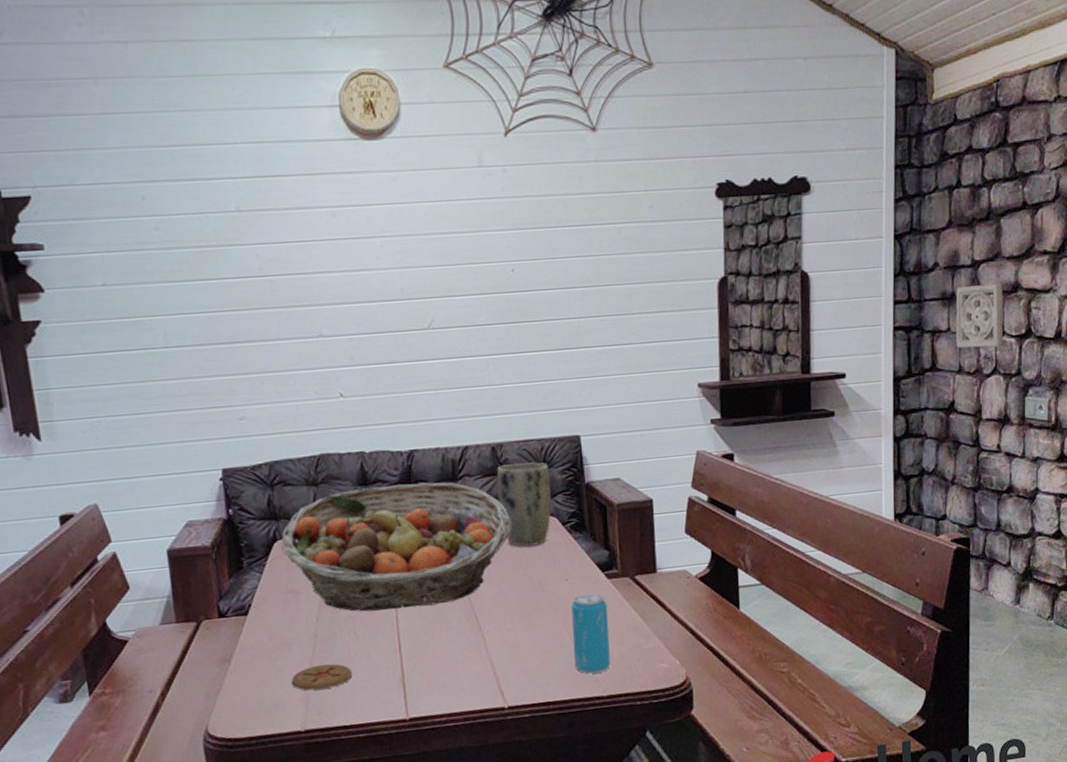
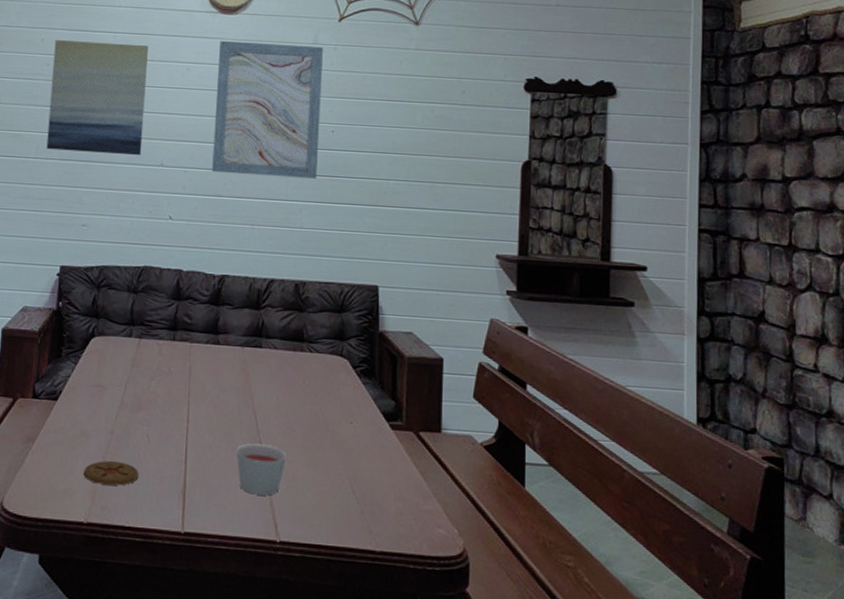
wall art: none [159,190,295,335] -> present [46,40,148,156]
fruit basket: present [281,482,512,612] -> none [97,302,305,424]
wall art: none [367,169,501,335] -> present [212,41,324,179]
candle: none [452,617,505,668] -> present [236,443,287,496]
plant pot: present [496,462,552,547] -> none [295,302,346,385]
beverage can: present [571,594,611,674] -> none [350,441,389,525]
wall ornament: present [955,282,1004,349] -> none [765,200,819,264]

